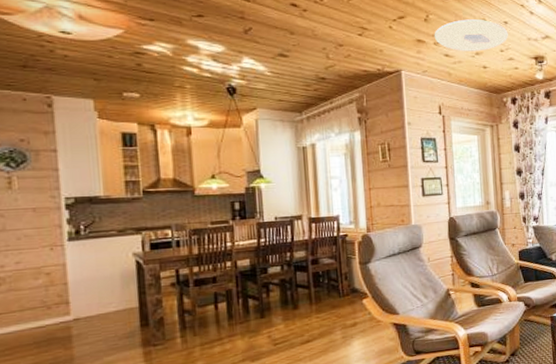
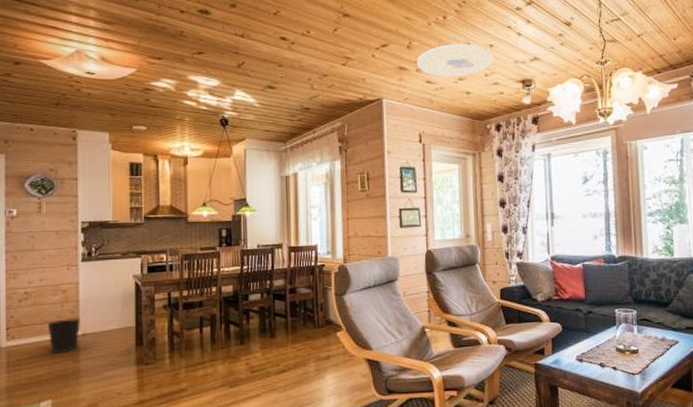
wastebasket: none [28,302,71,343] -> present [47,318,80,354]

